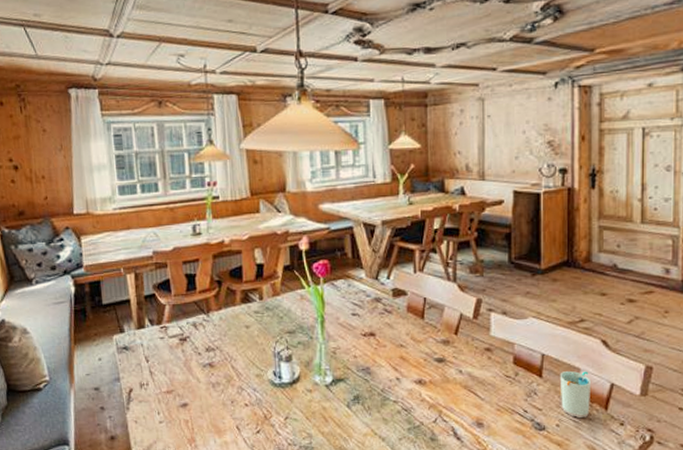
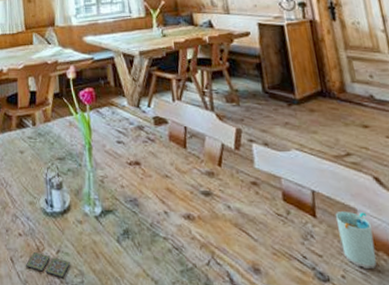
coaster: none [253,420,299,441] -> present [26,252,70,278]

